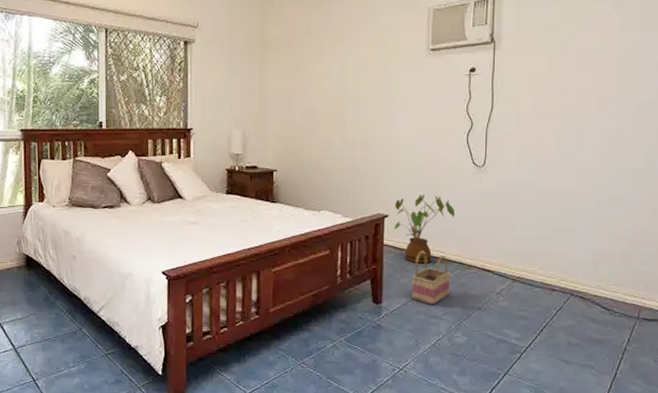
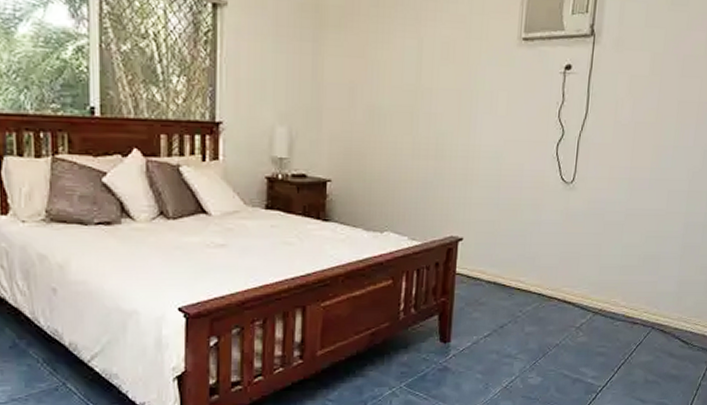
house plant: present [394,195,455,264] -> none [468,215,538,295]
basket: present [412,251,451,306] -> none [484,280,529,344]

